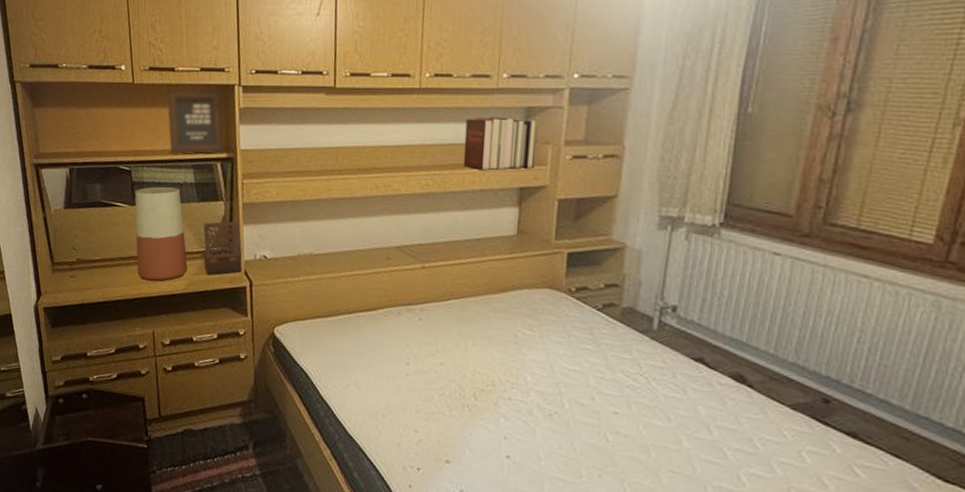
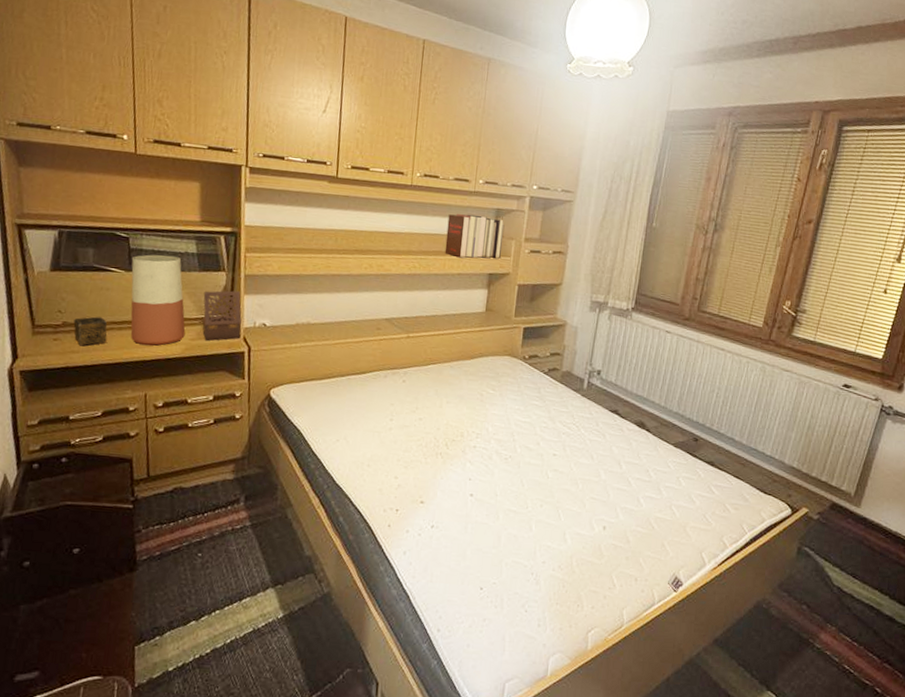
decorative box: none [86,253,116,283] -> present [73,316,108,346]
picture frame: present [166,88,225,155] -> none [170,162,229,228]

